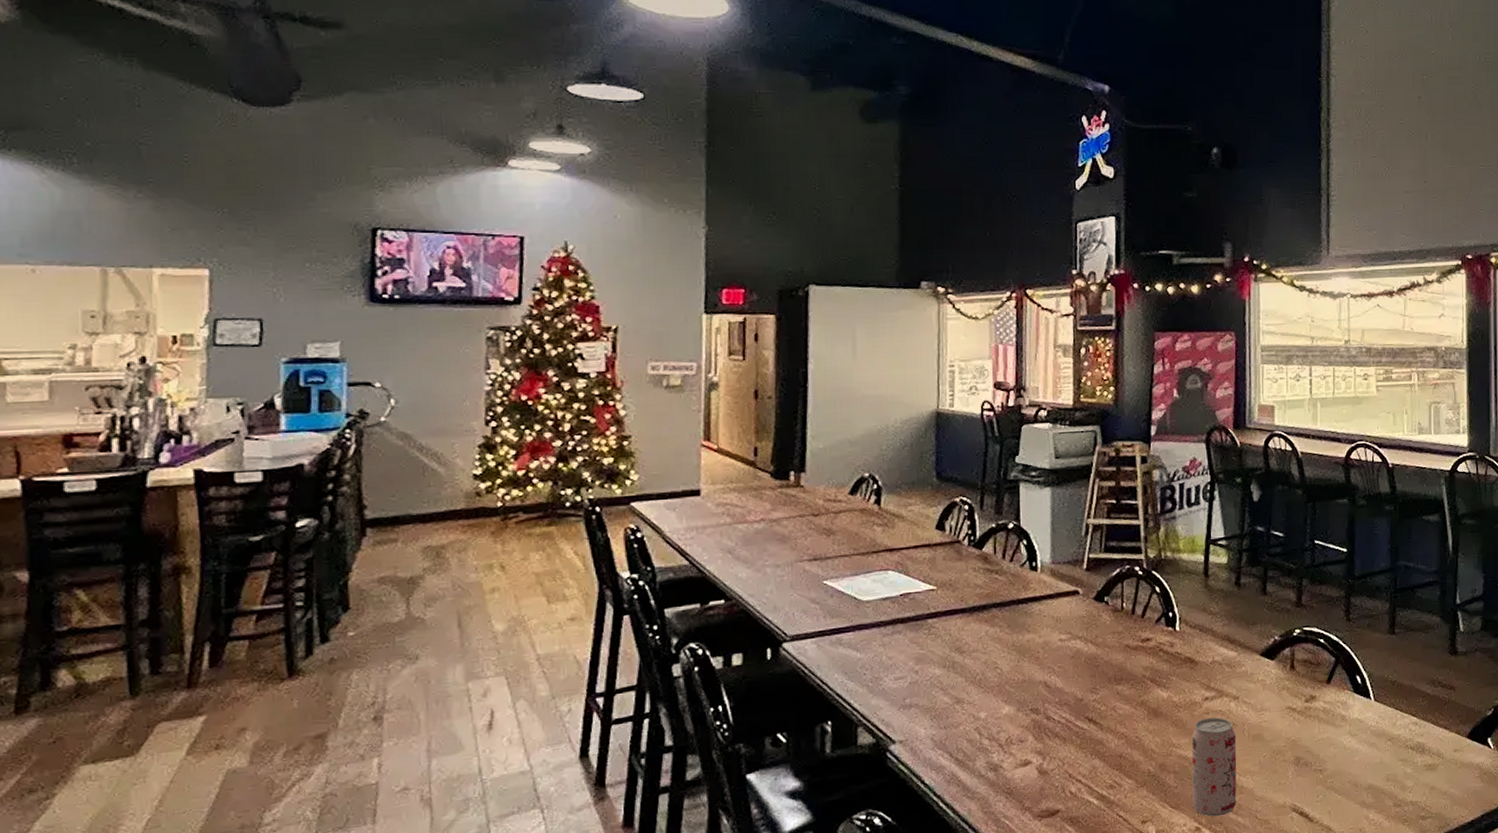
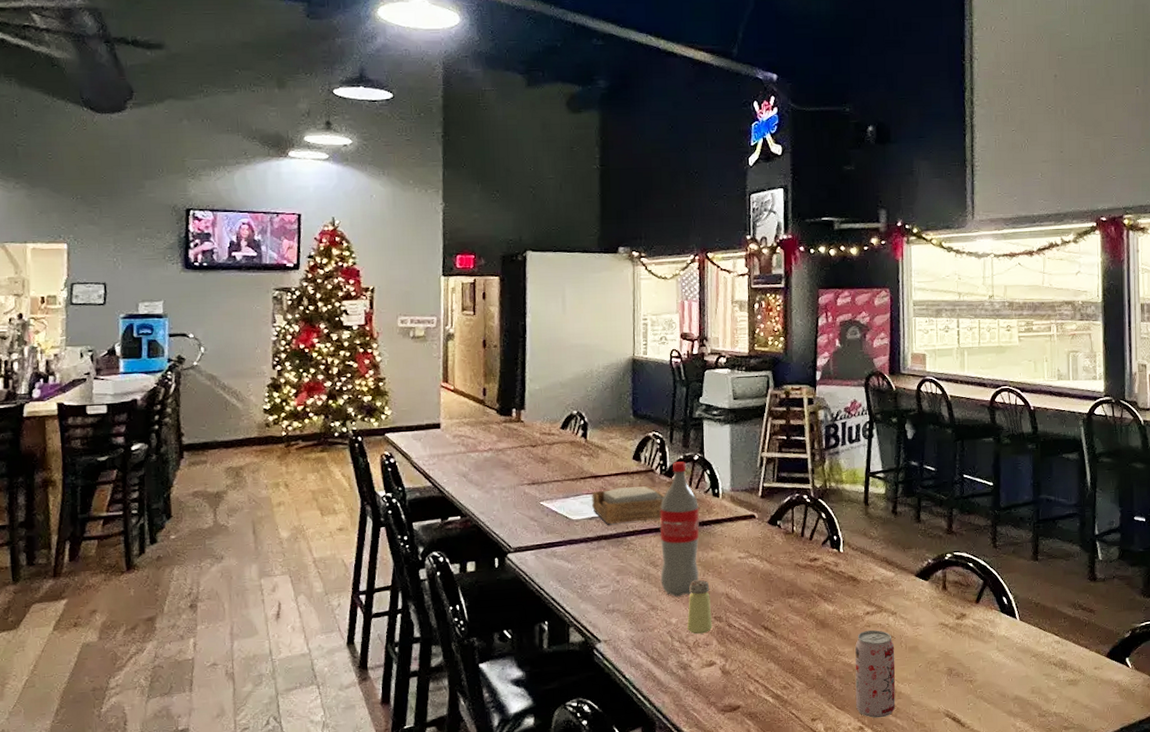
napkin holder: none [886,560,973,605] -> present [592,486,665,524]
pop: none [967,530,1014,687] -> present [660,461,699,597]
saltshaker: none [998,666,1028,730] -> present [687,579,713,634]

